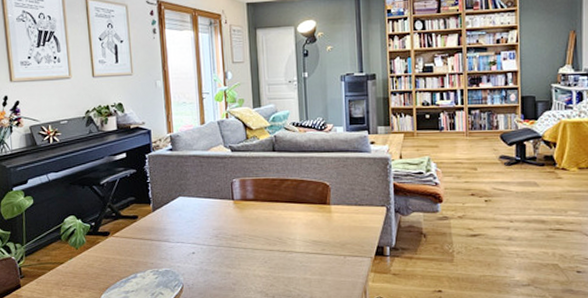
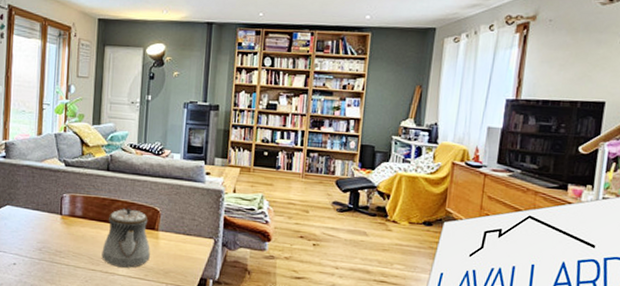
teapot: none [277,186,325,245] -> present [101,208,150,268]

